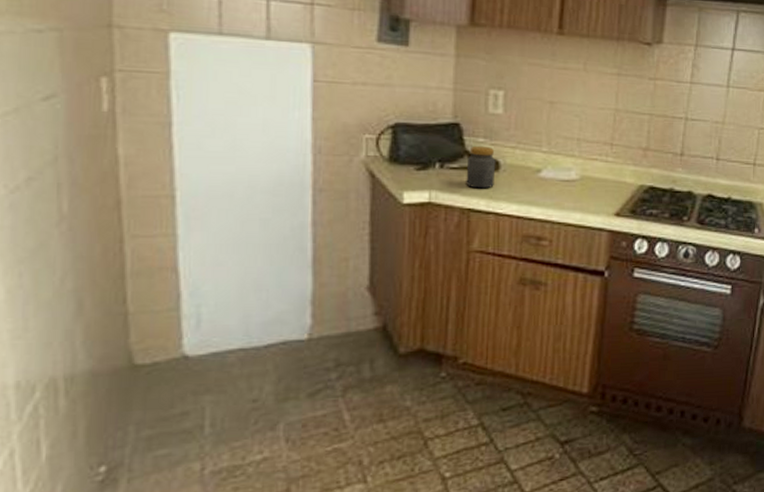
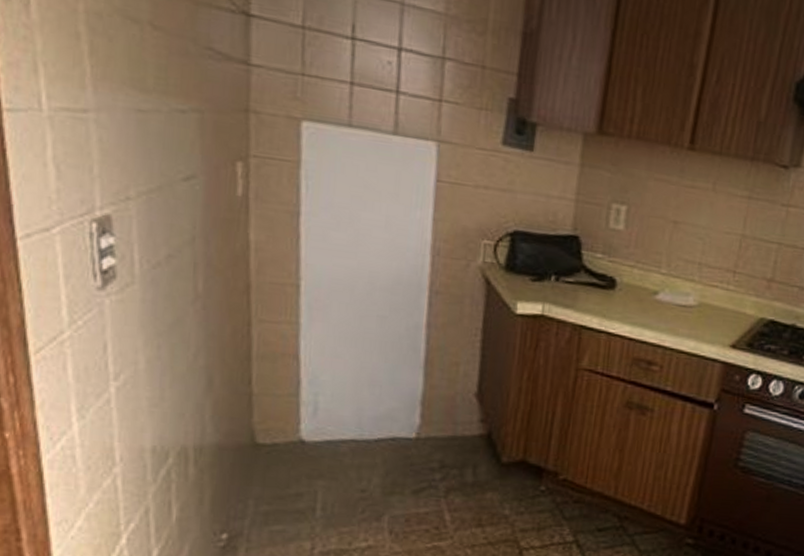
jar: present [466,145,496,189] -> none [580,261,613,307]

